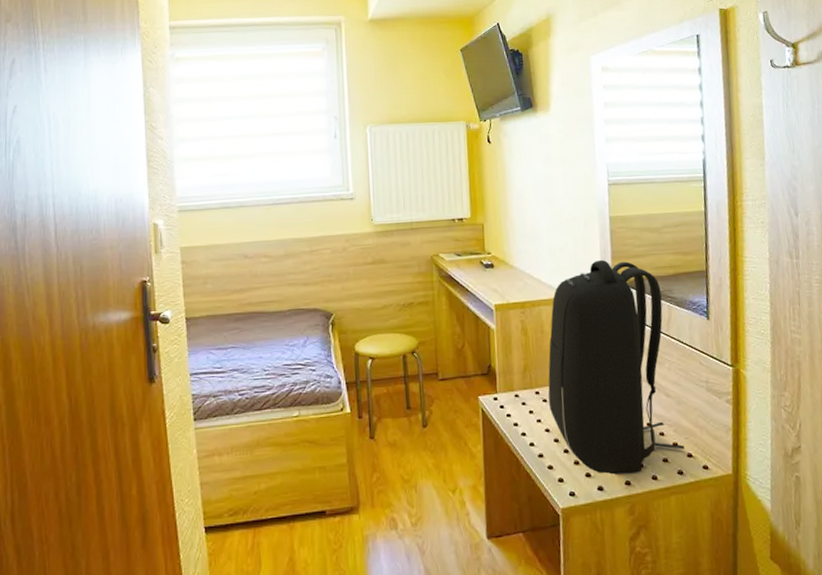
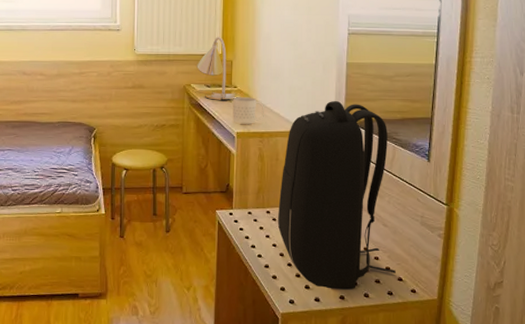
table lamp: none [444,197,497,271] -> present [197,36,242,101]
mug: none [487,263,524,296] -> present [231,97,264,125]

